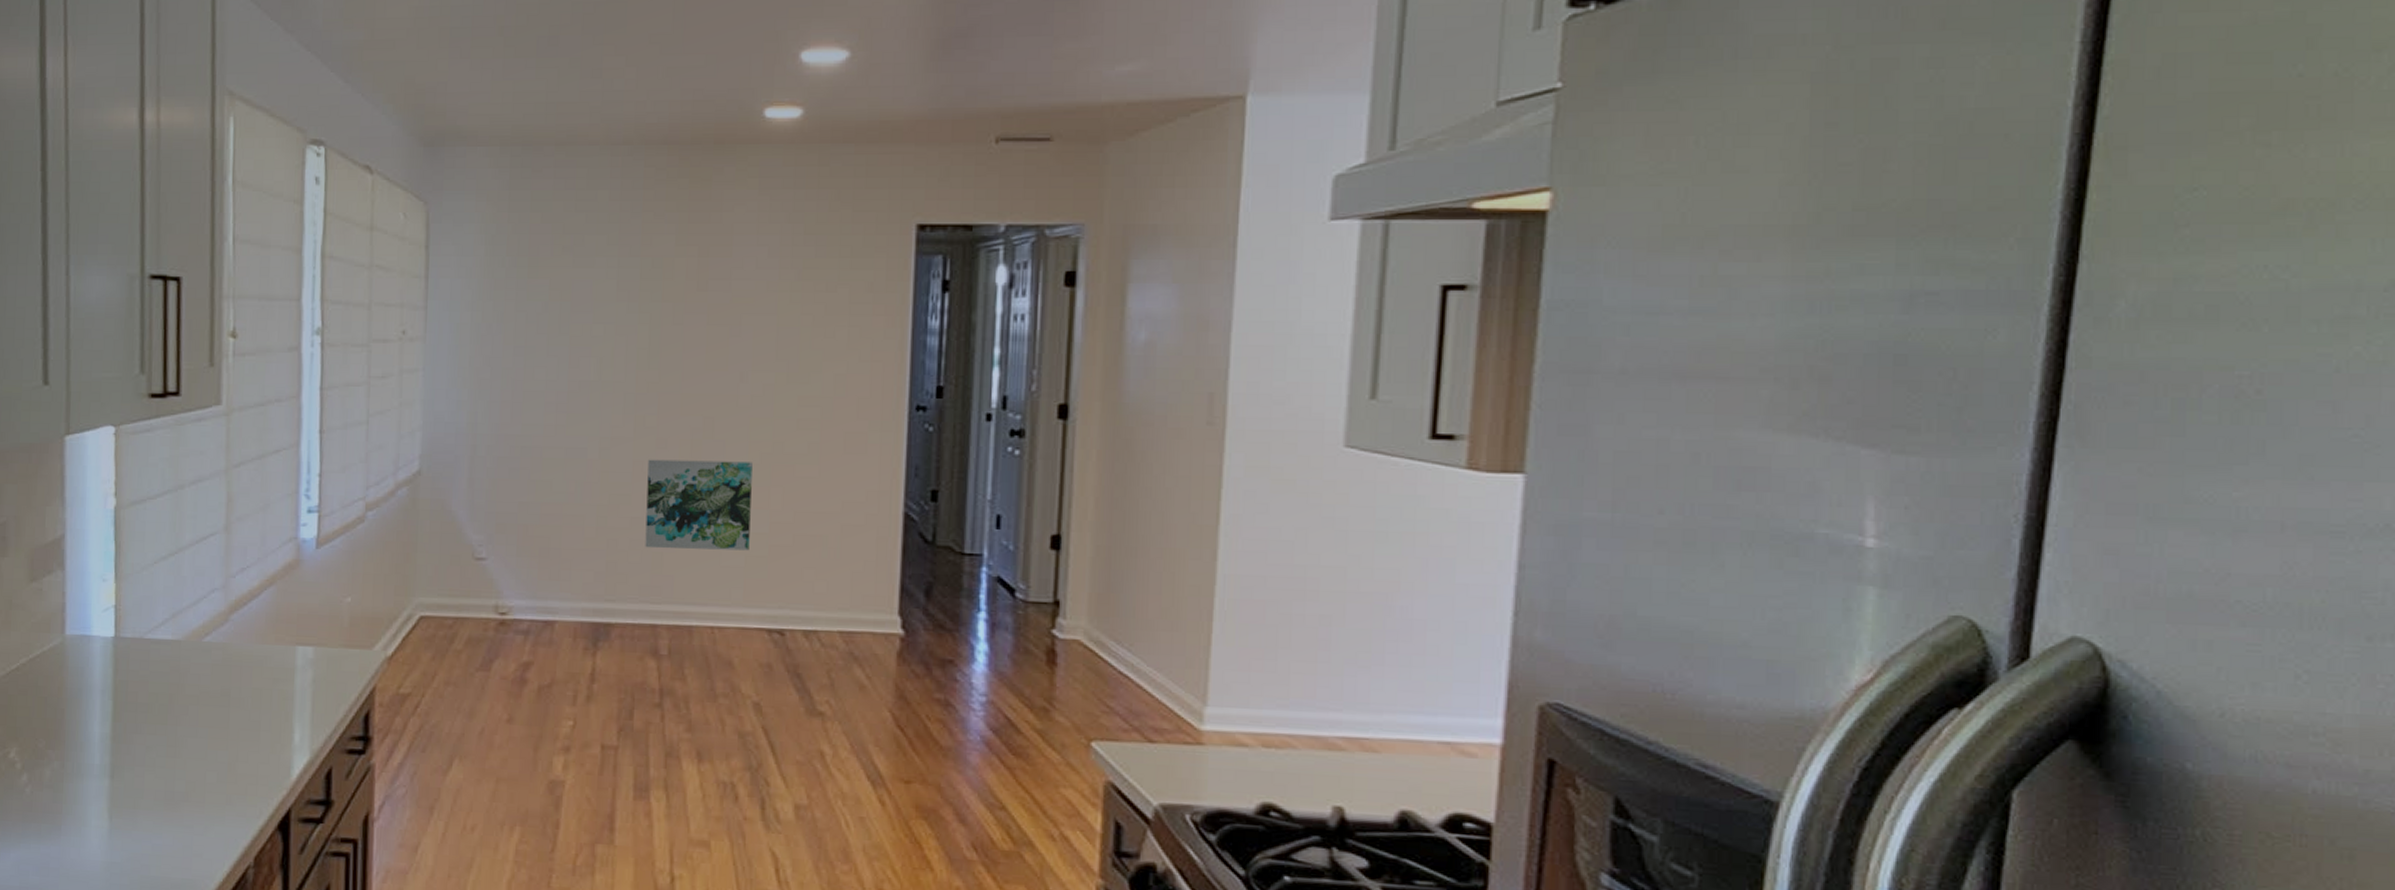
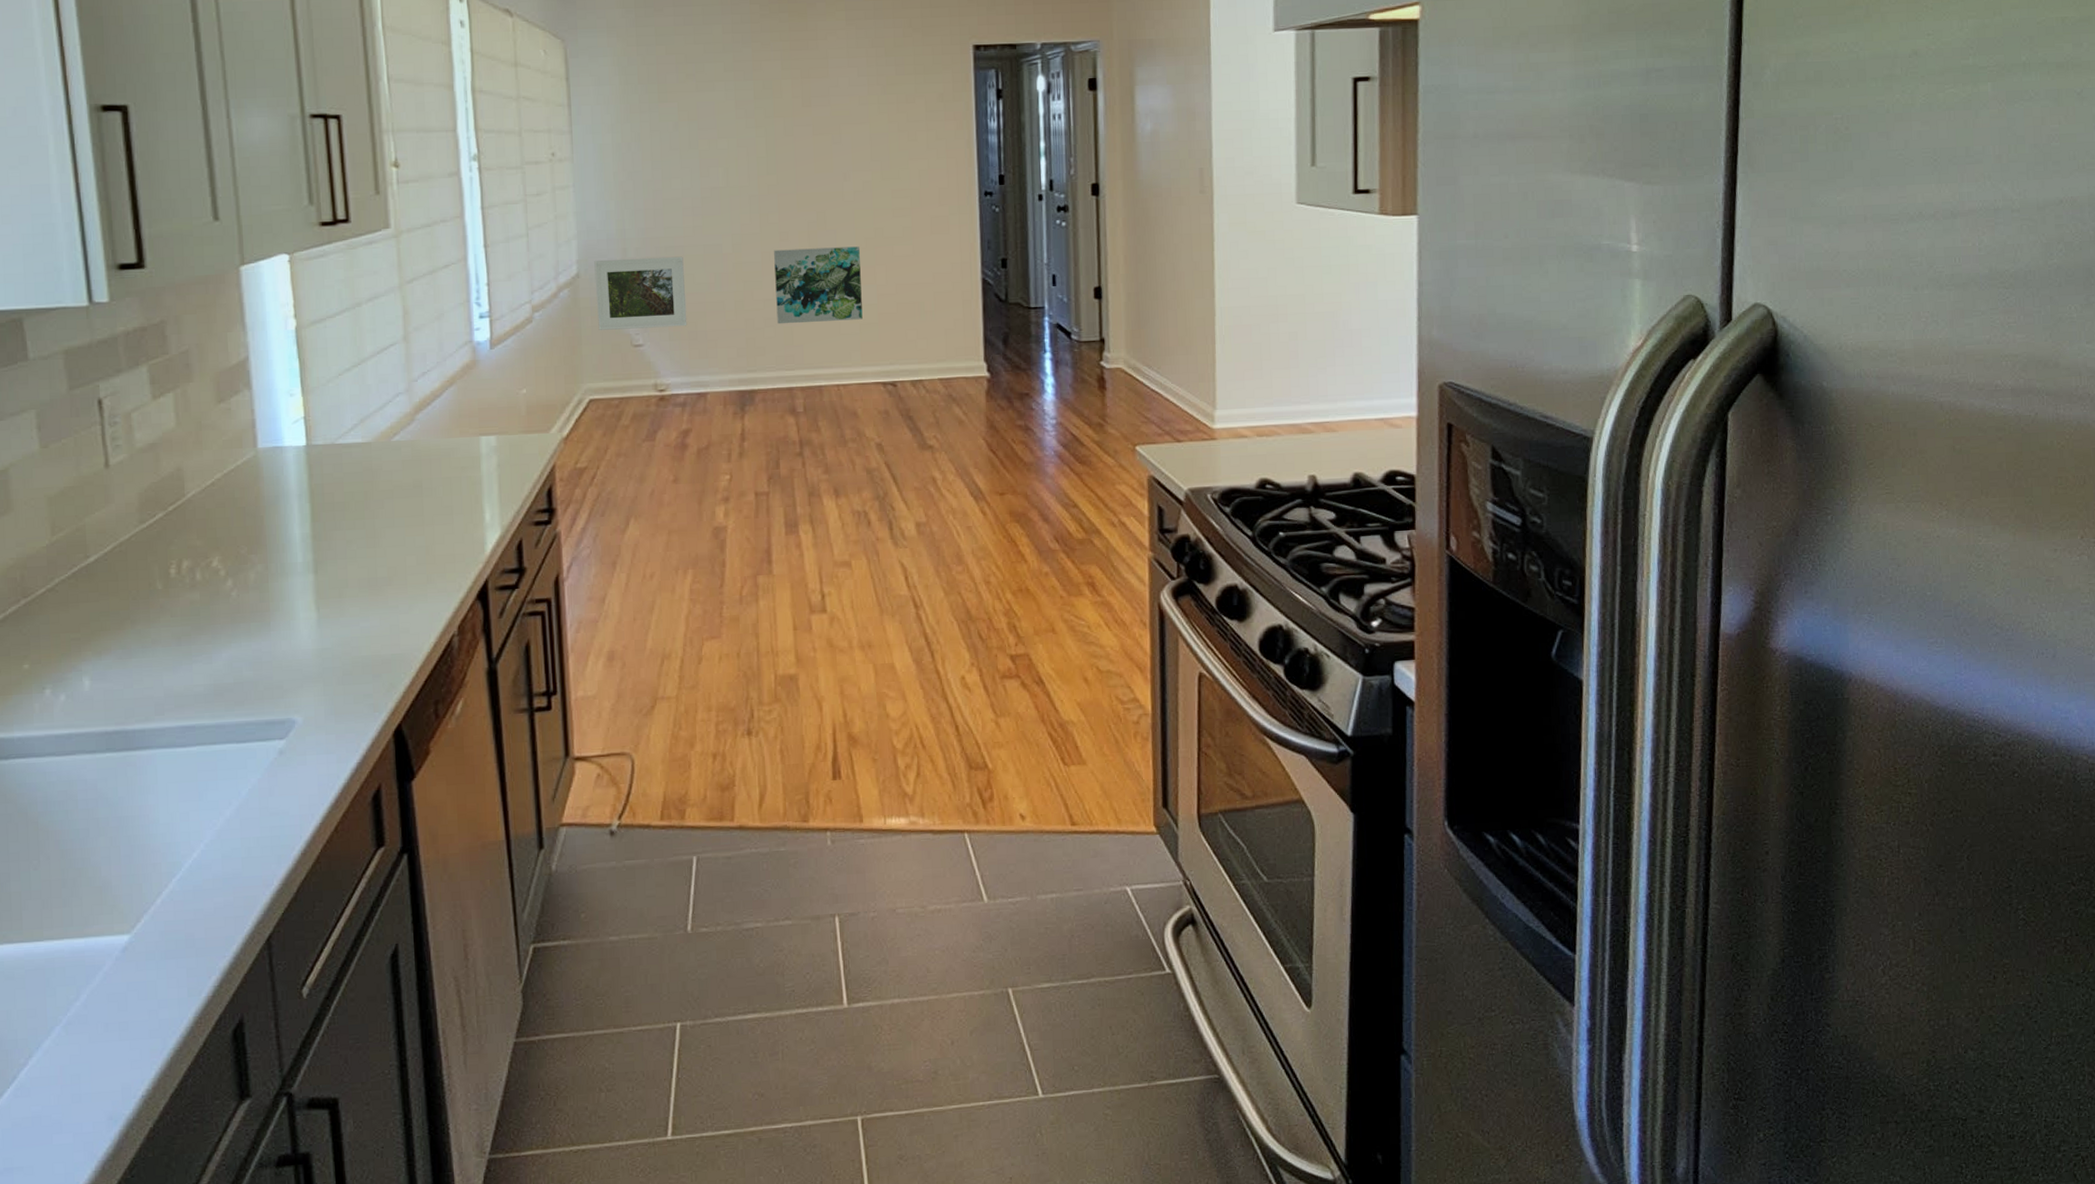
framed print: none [437,456,541,541] -> present [594,256,687,330]

